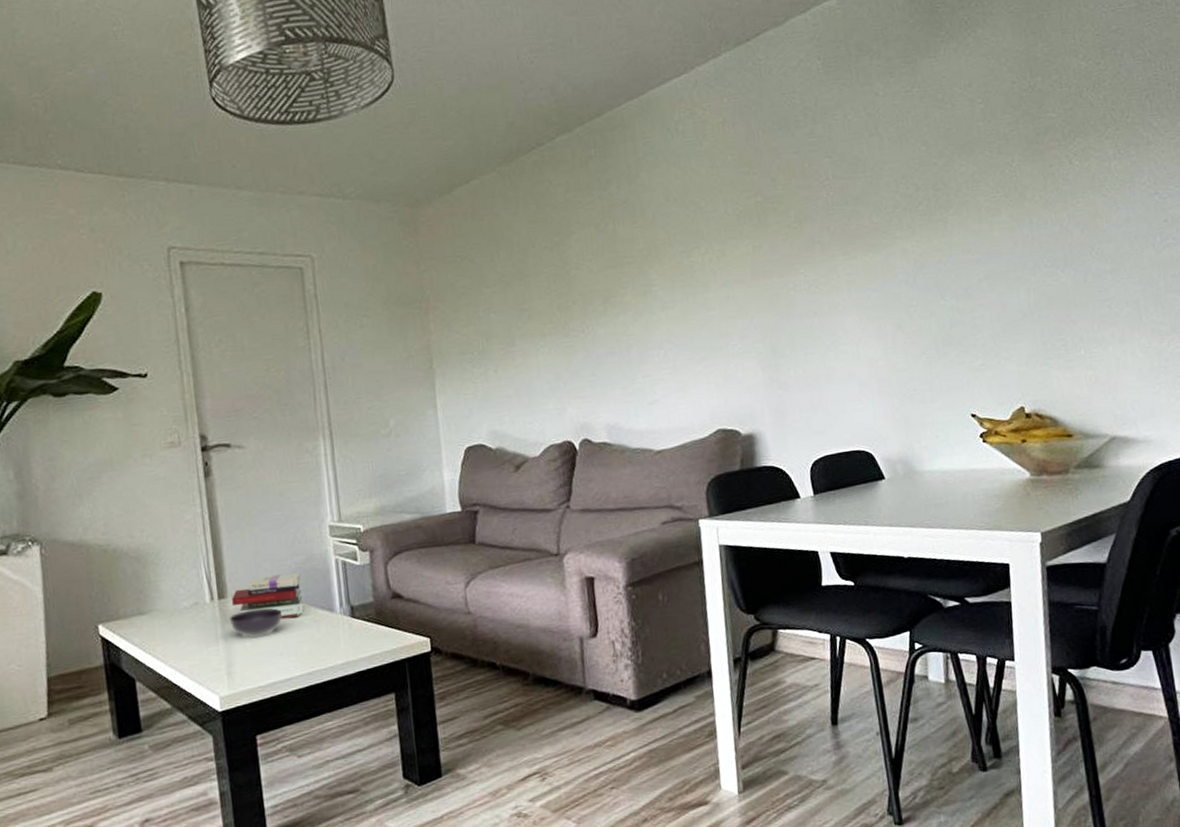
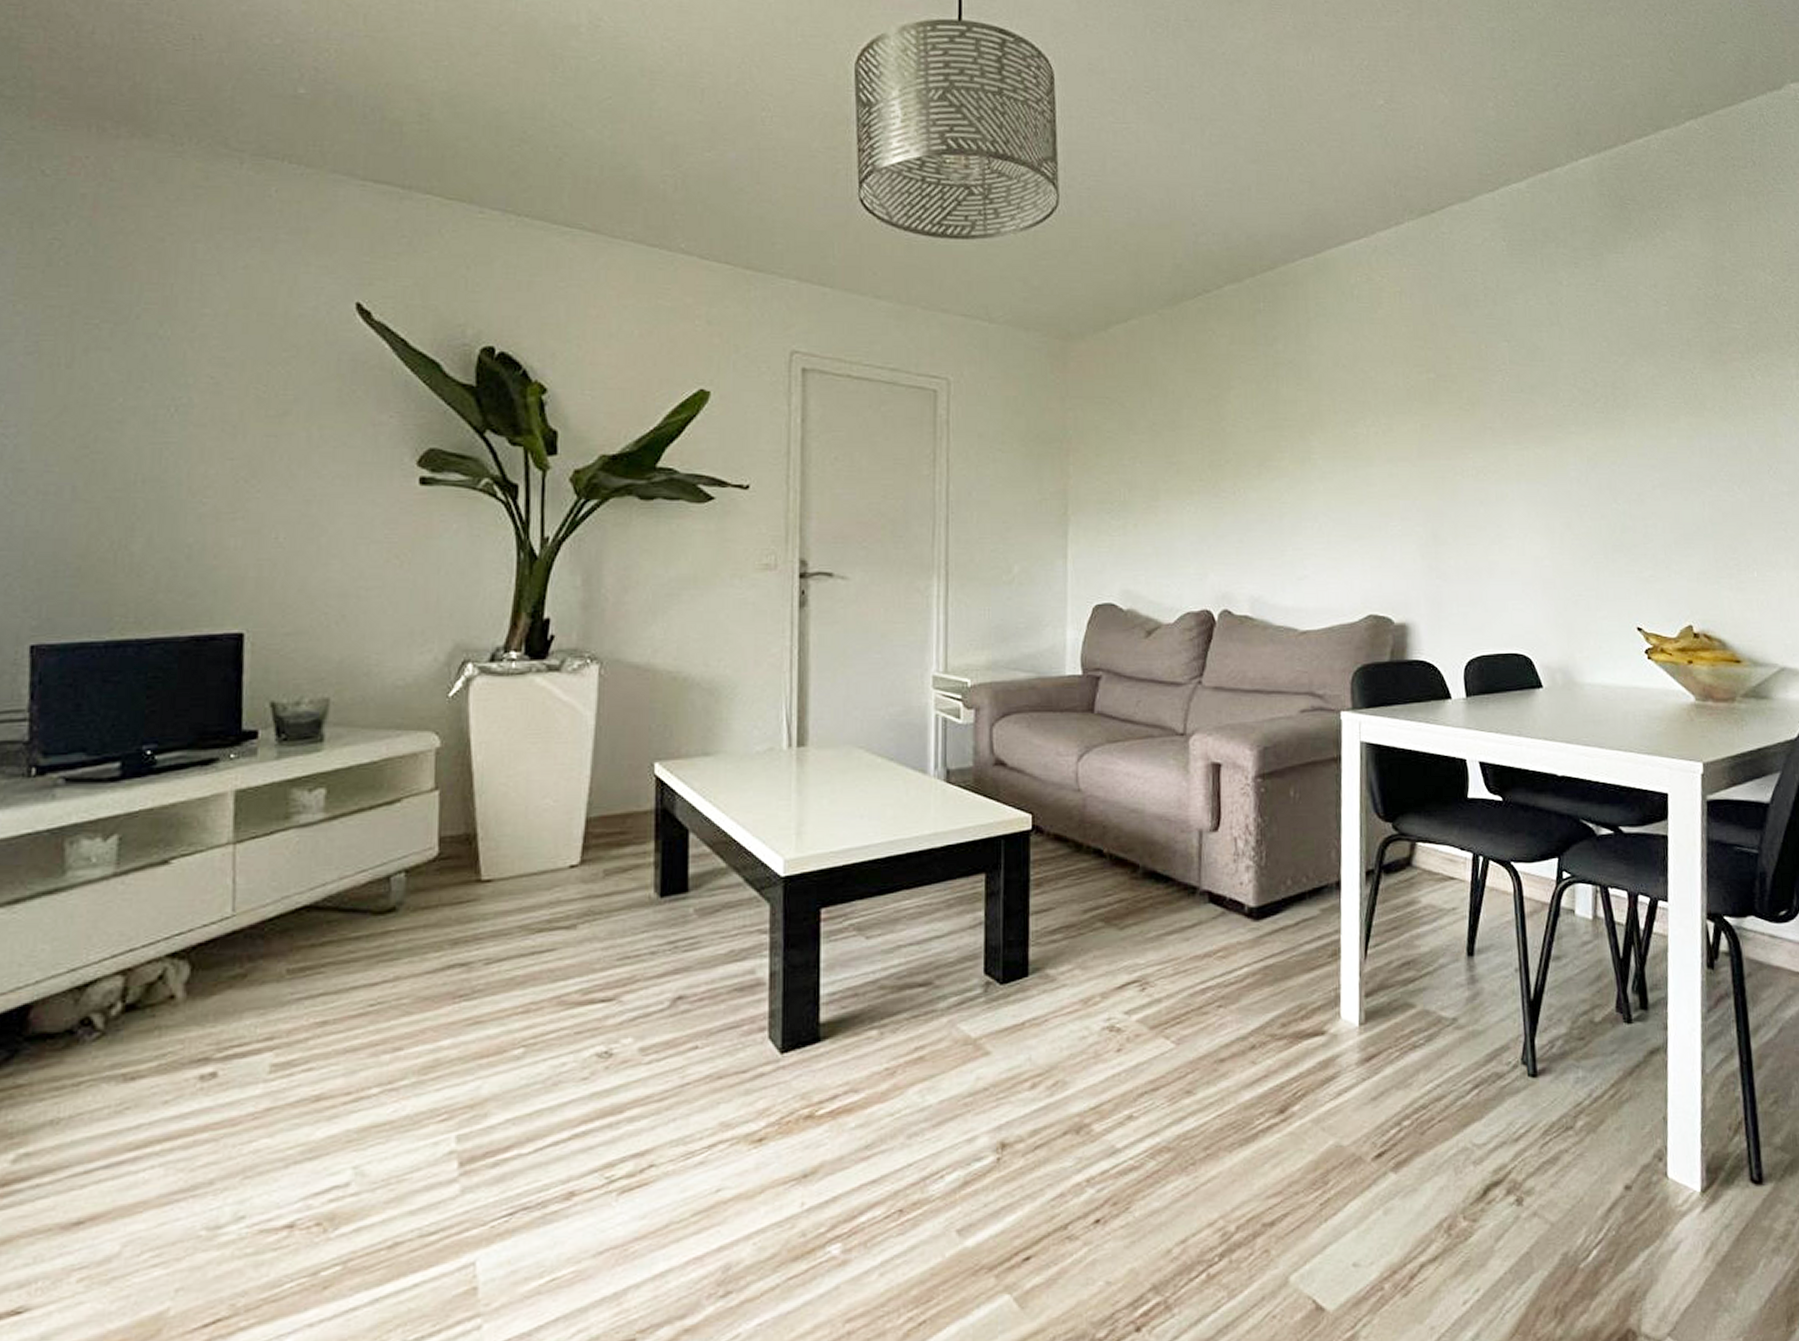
bowl: present [229,608,283,638] -> none [806,762,868,794]
books: present [232,572,305,619] -> none [813,724,895,777]

